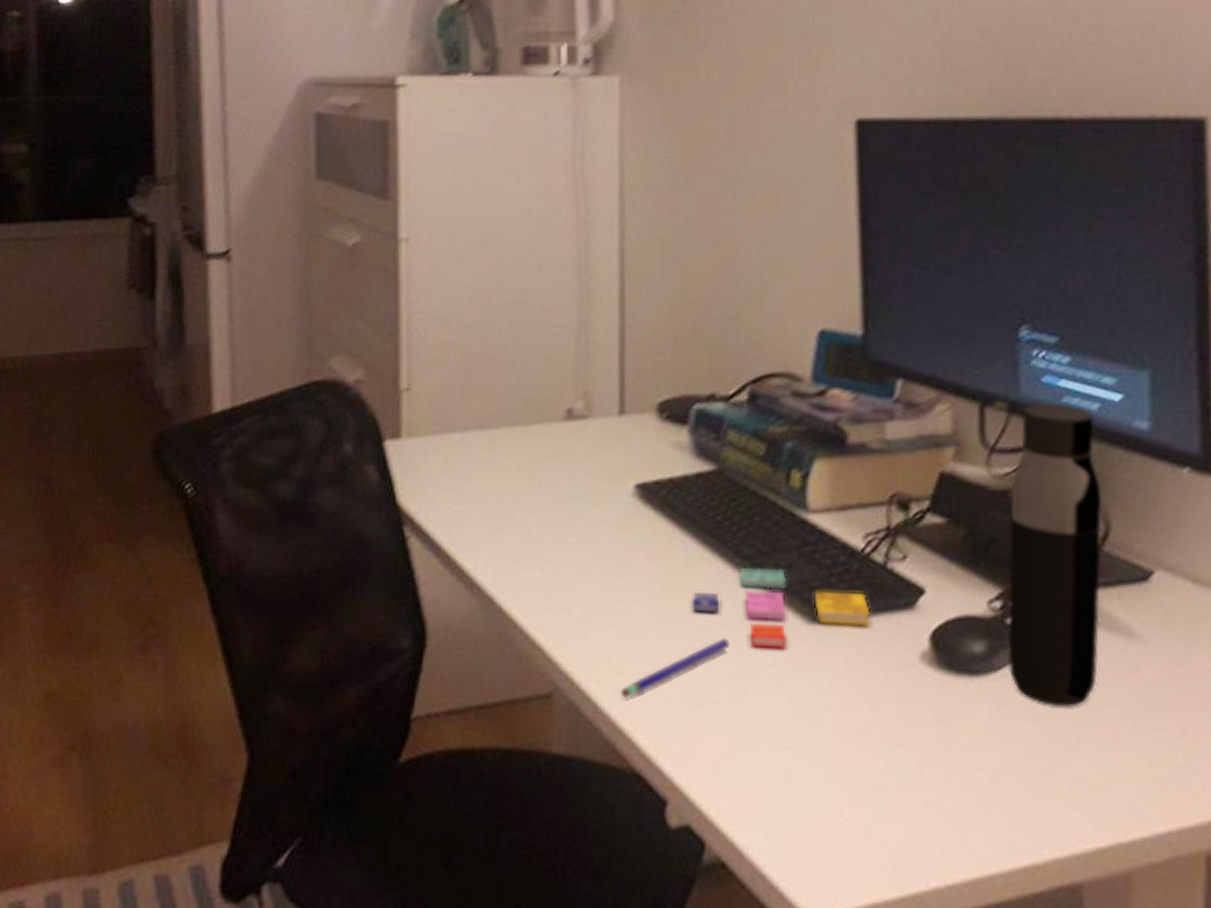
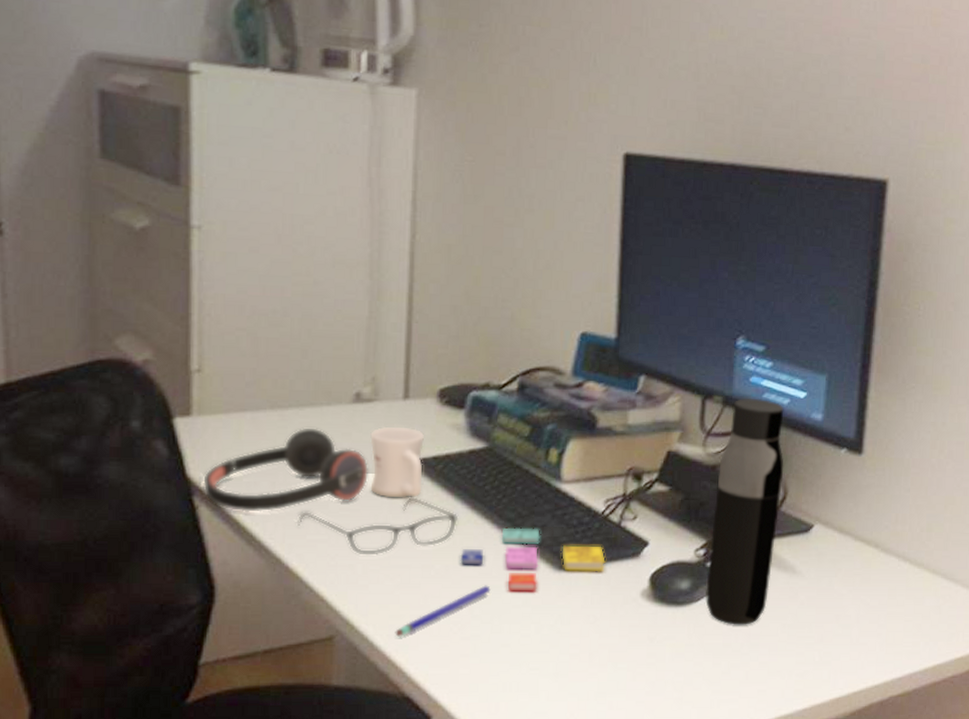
headphones: none [413,449,585,545] -> present [203,427,369,512]
eyeglasses: none [509,529,688,599] -> present [296,497,459,557]
mug: none [585,446,644,531] -> present [370,426,424,499]

